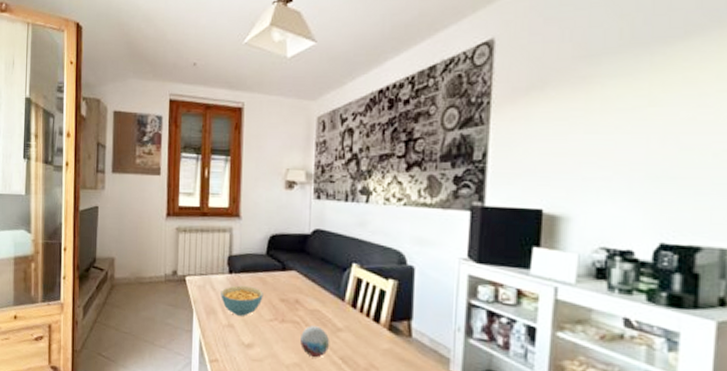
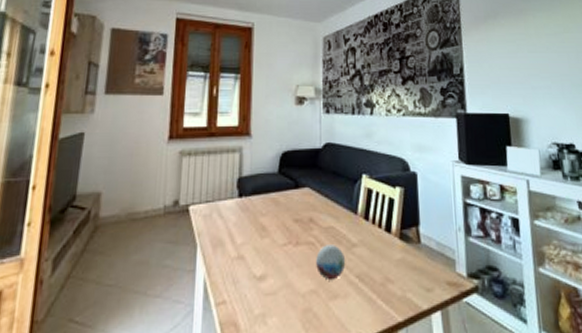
cereal bowl: present [221,285,263,316] -> none [229,209,276,244]

